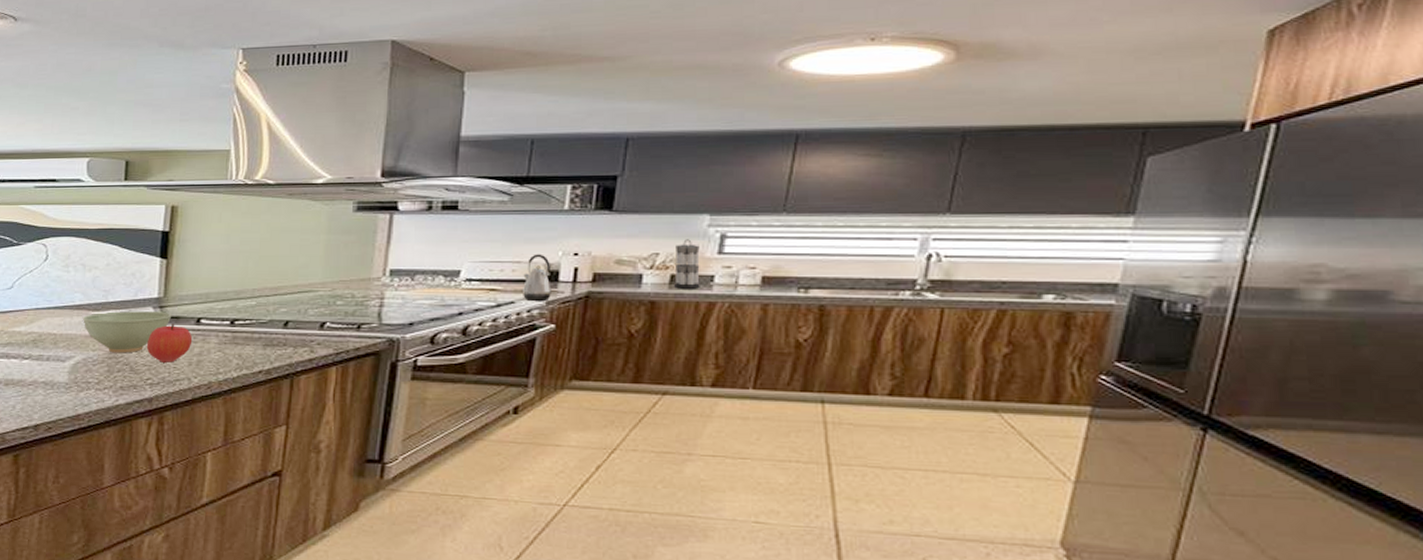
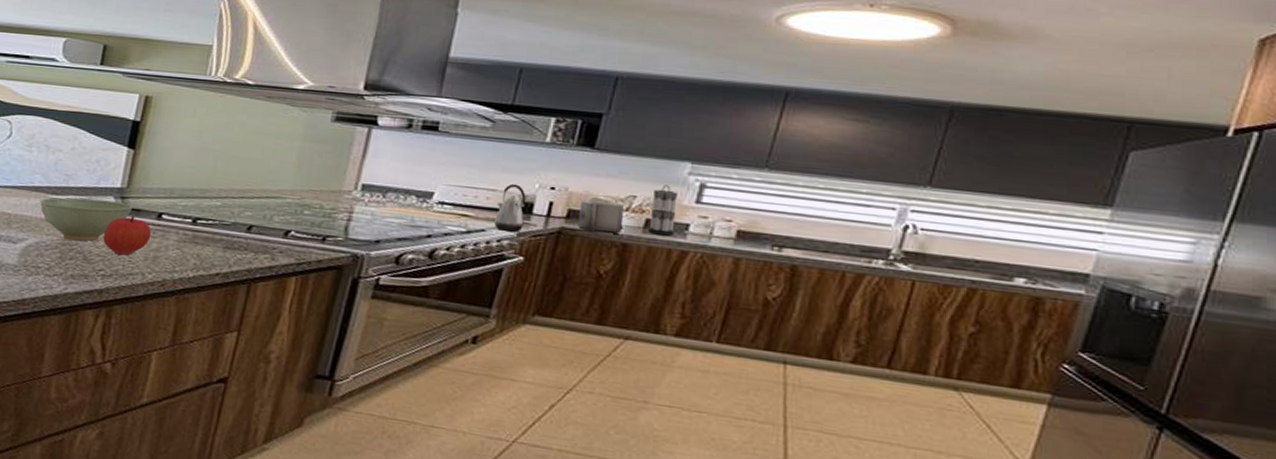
toaster: none [605,262,649,294] -> present [578,199,624,234]

